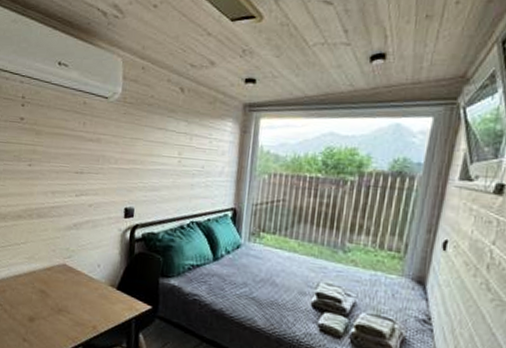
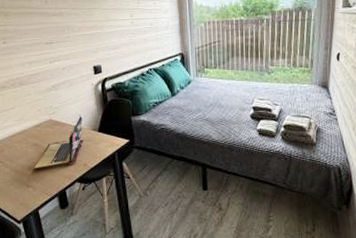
laptop: none [33,267,101,325] -> present [32,117,84,171]

